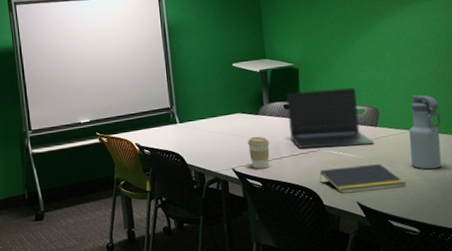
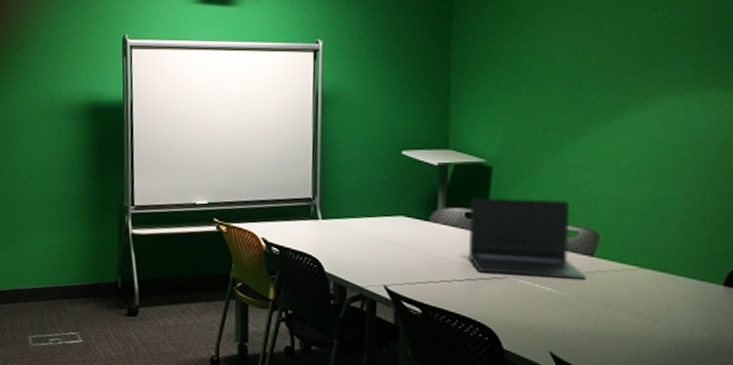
coffee cup: present [247,136,270,169] -> none [408,248,439,292]
notepad: present [319,163,407,194] -> none [502,303,625,342]
water bottle: present [409,95,442,170] -> none [637,221,691,324]

